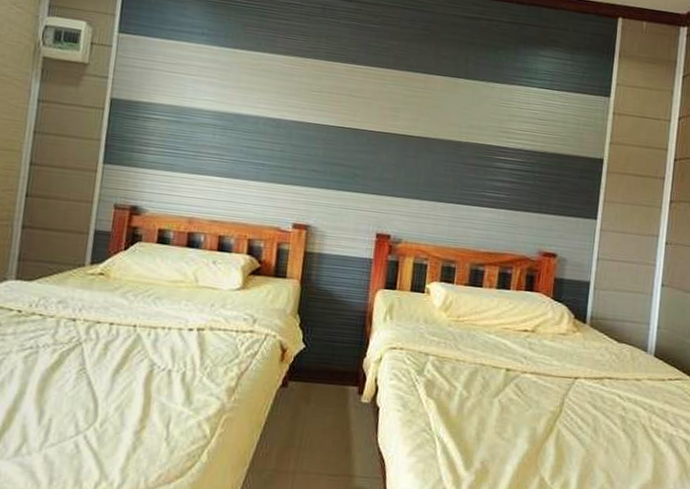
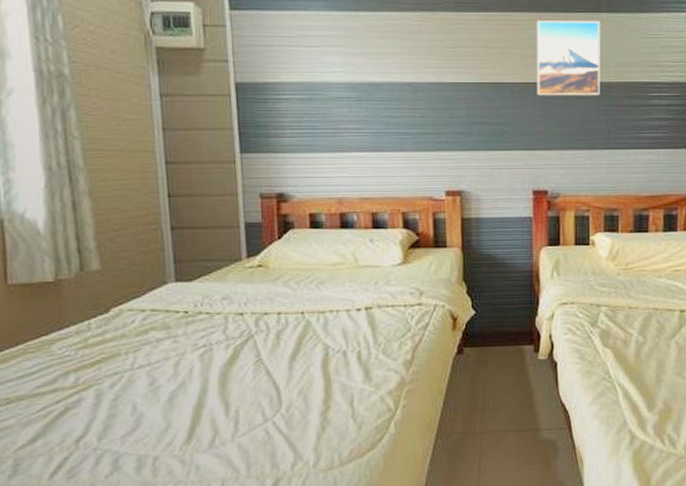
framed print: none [391,77,457,153] -> present [536,20,600,96]

